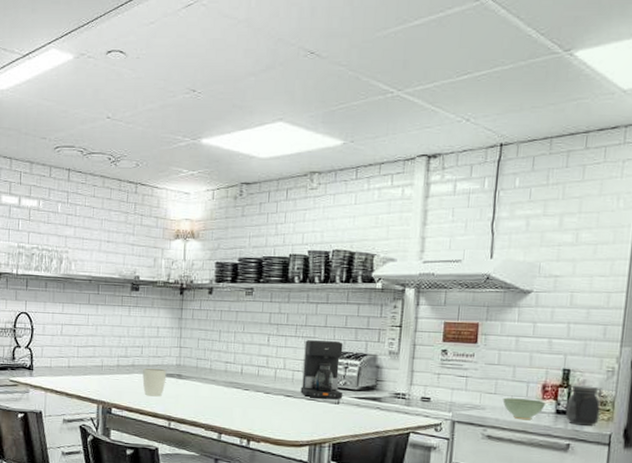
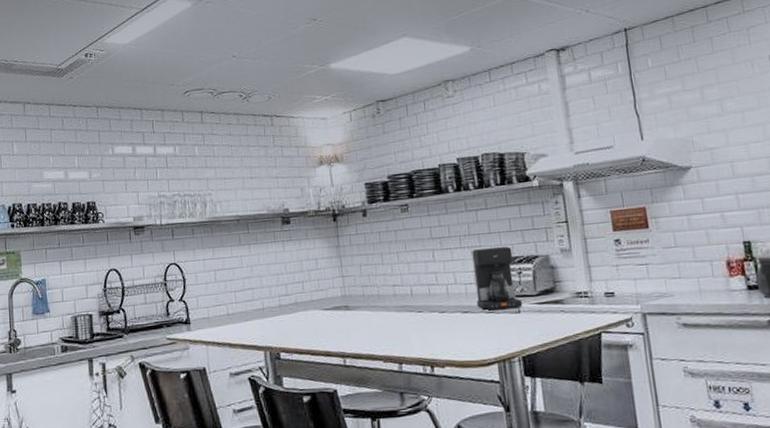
cup: present [142,368,167,397] -> none [307,302,334,334]
bowl: present [503,397,546,421] -> none [689,278,735,302]

